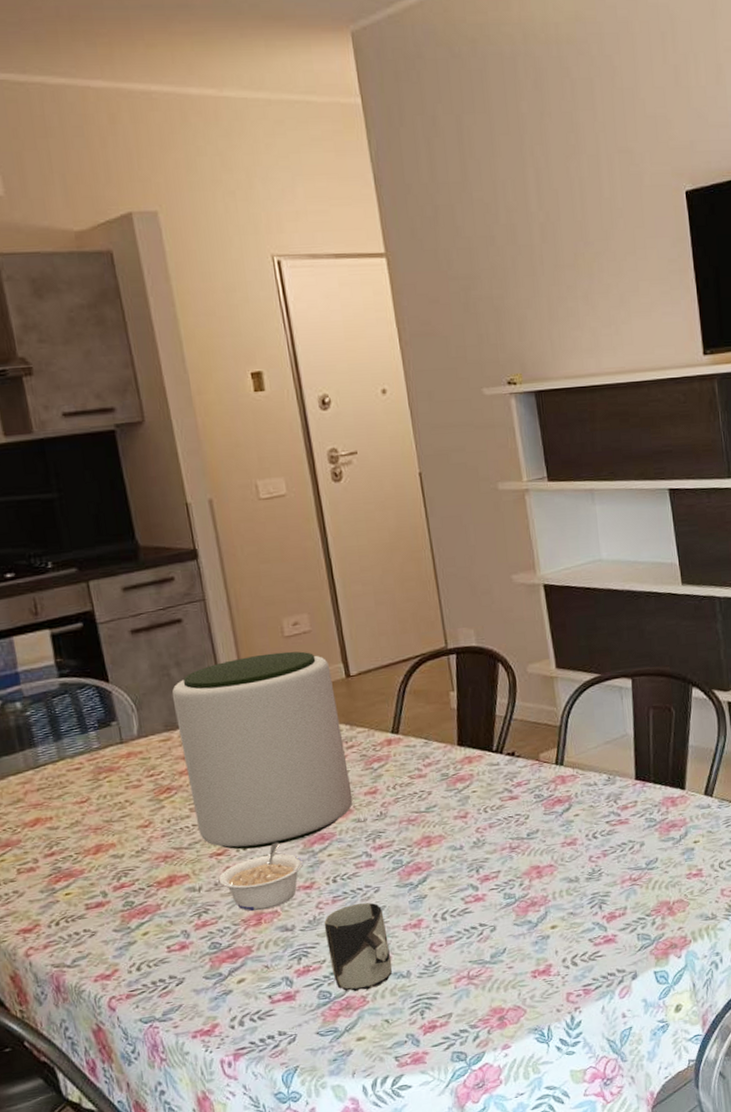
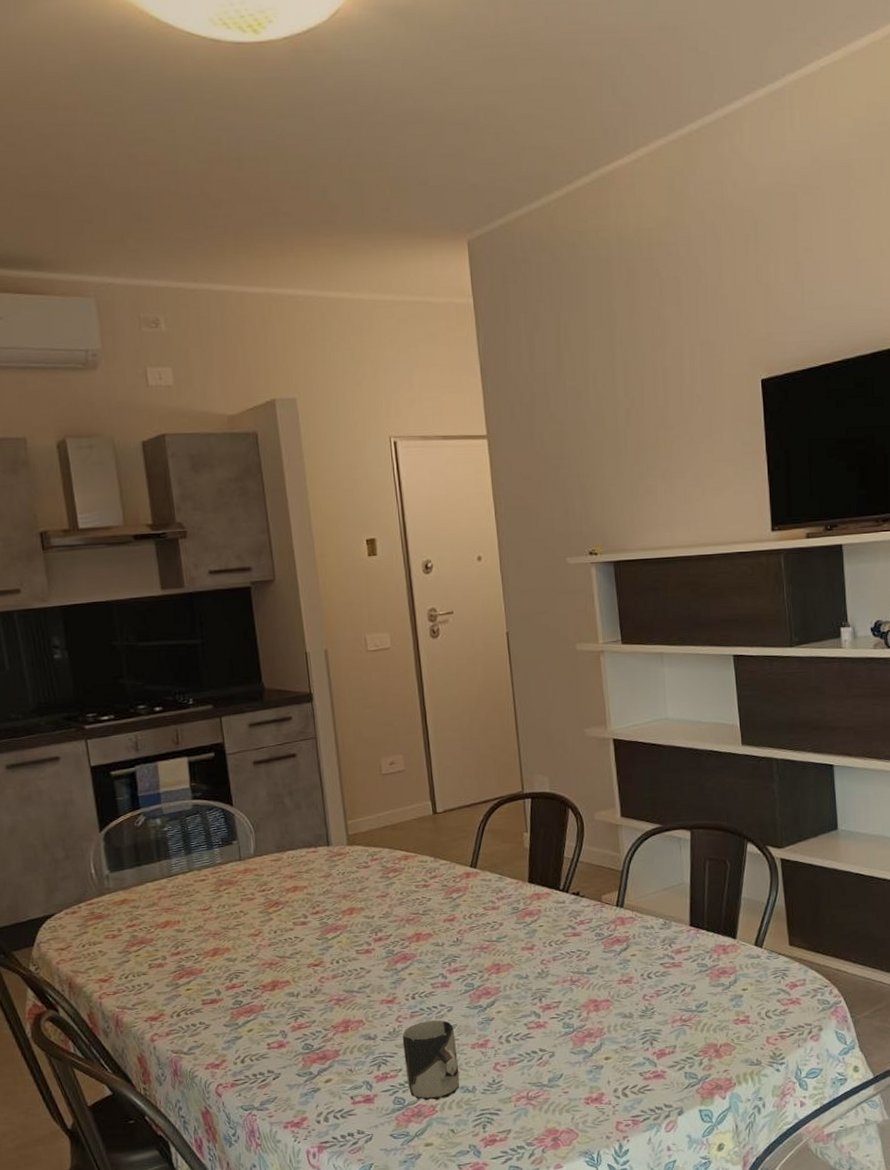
plant pot: present [172,651,353,850] -> none [284,787,433,963]
legume: present [218,842,304,911] -> none [314,958,388,1019]

